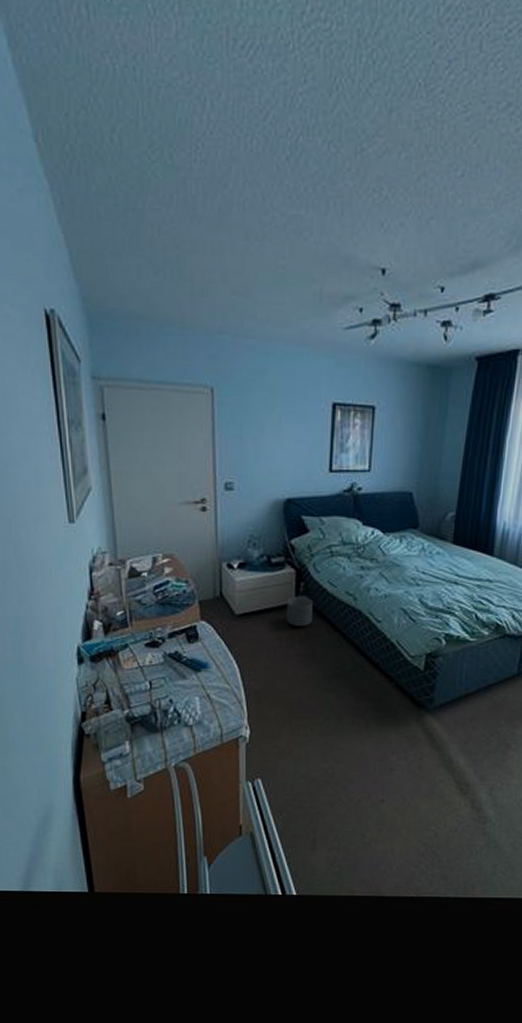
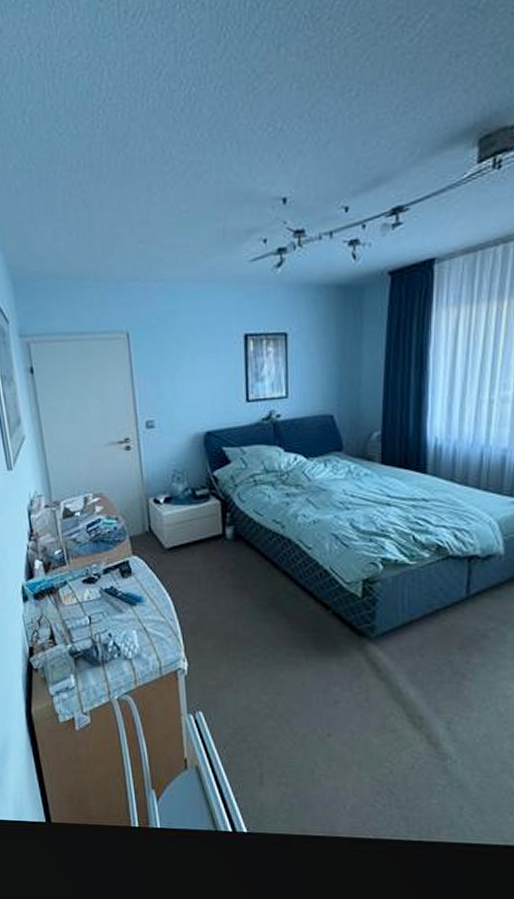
planter: present [286,596,313,627] -> none [214,526,241,558]

